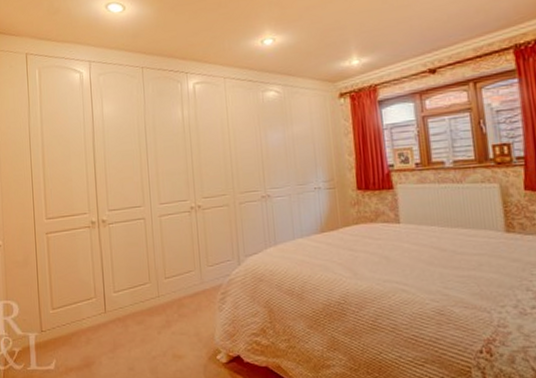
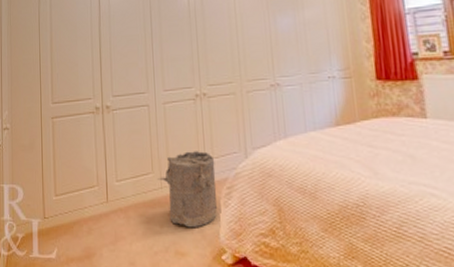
laundry hamper: none [155,260,213,333] -> present [158,151,218,228]

